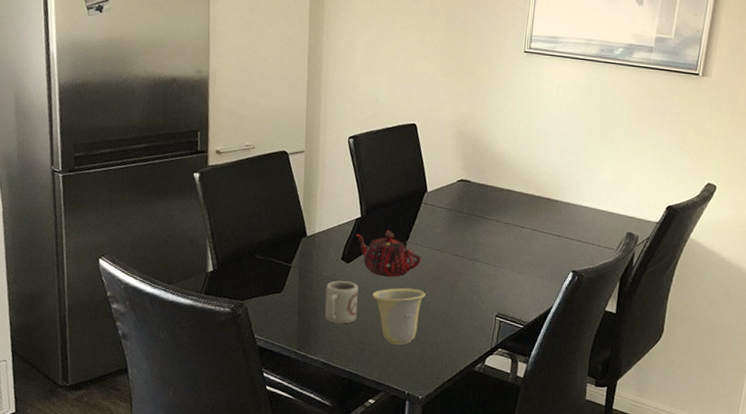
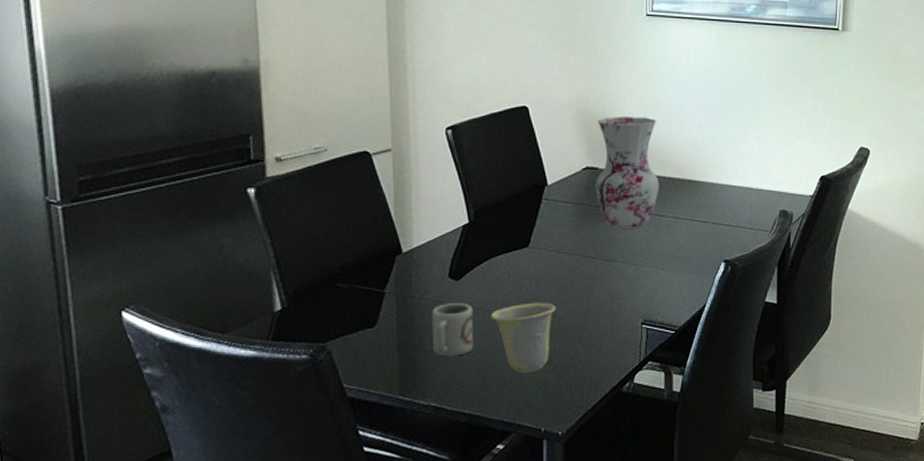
teapot: present [356,231,421,277] -> none [464,236,547,292]
vase: none [466,138,524,235] -> present [595,117,659,229]

